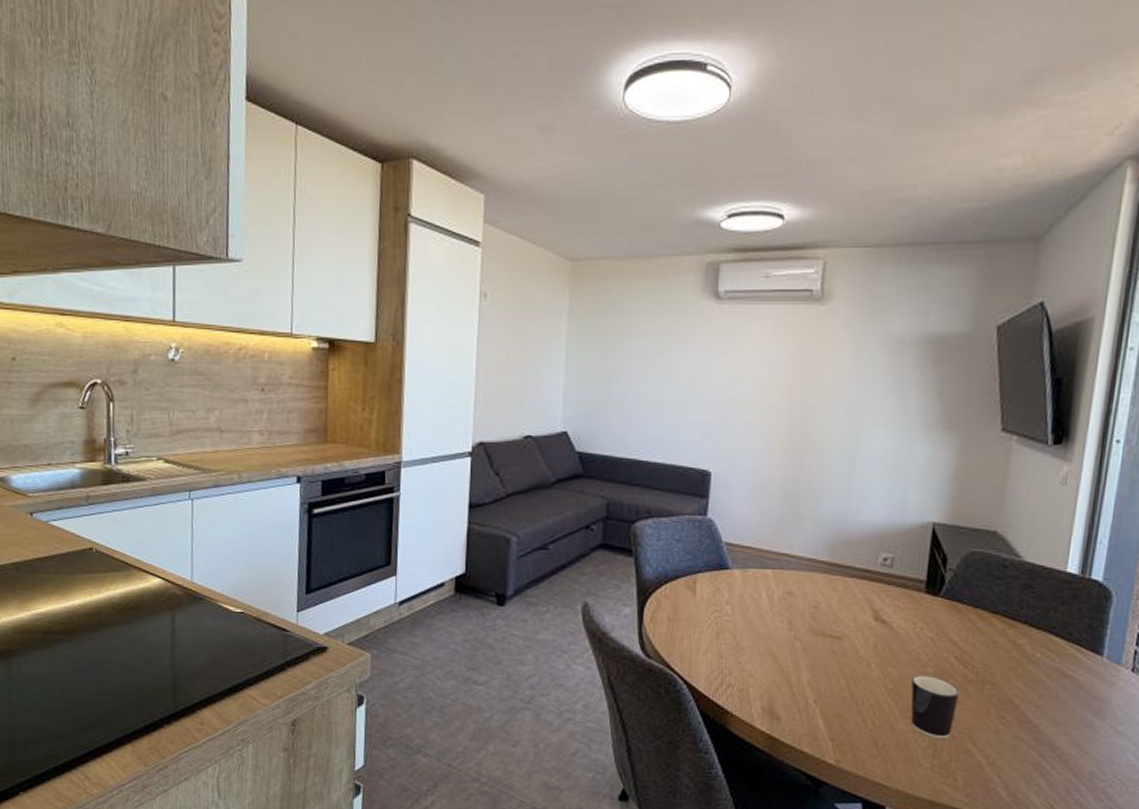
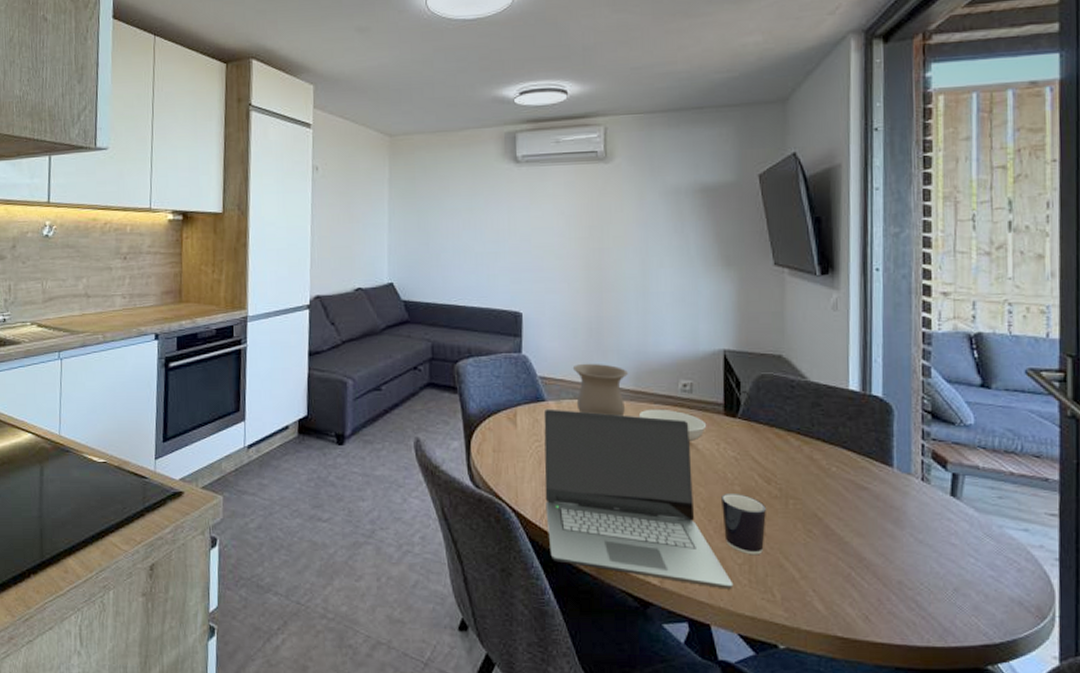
laptop: none [720,577,915,773] -> present [543,408,734,590]
vase: none [762,530,824,589] -> present [572,363,628,416]
bowl: none [832,582,905,620] -> present [639,409,707,442]

